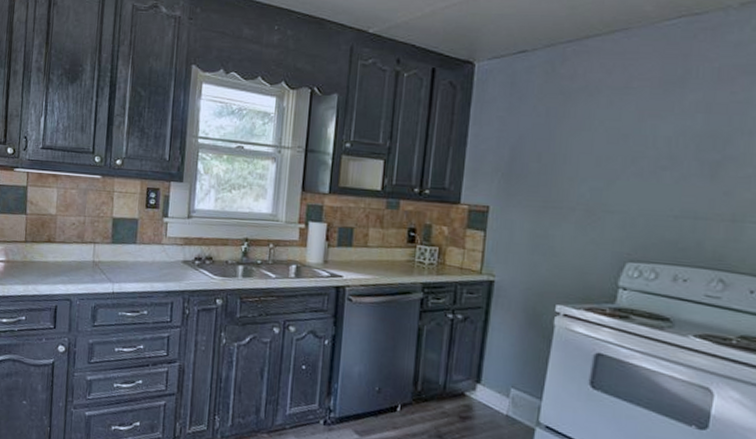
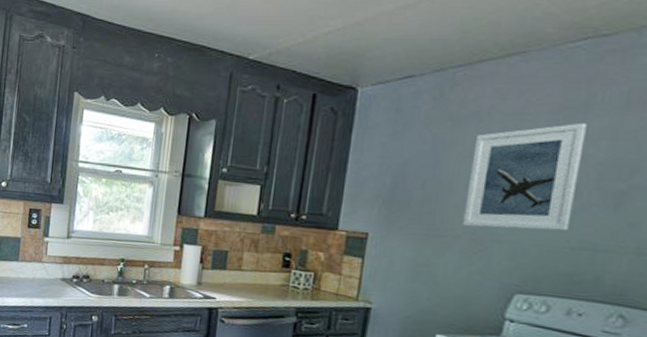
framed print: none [577,96,684,201] -> present [462,122,587,231]

